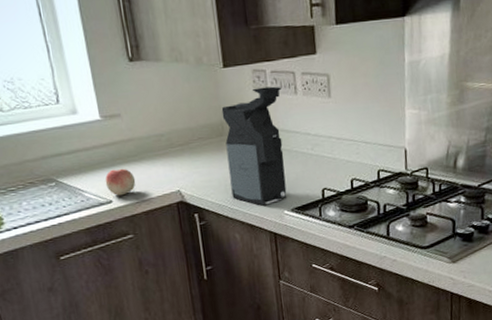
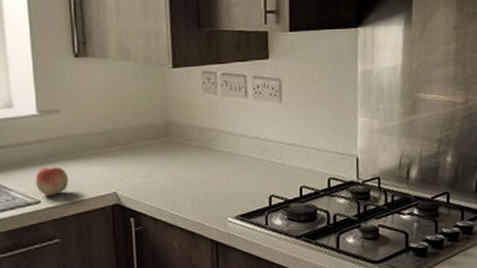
coffee maker: present [221,86,287,206] -> none [167,88,232,212]

